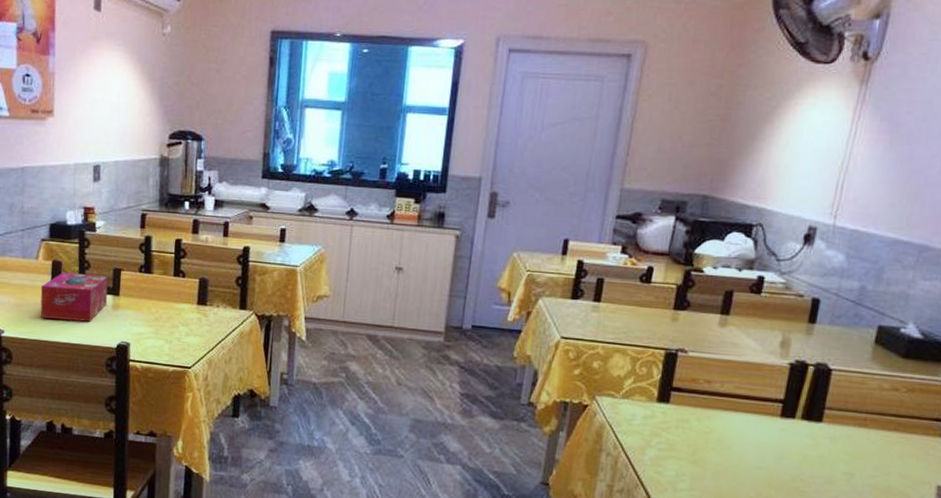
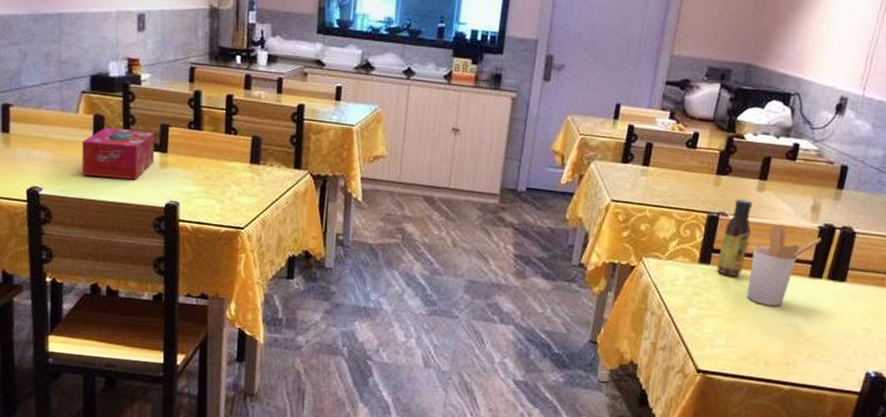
sauce bottle: none [676,335,715,416] -> present [716,199,753,276]
utensil holder: none [710,361,794,448] -> present [746,224,822,306]

